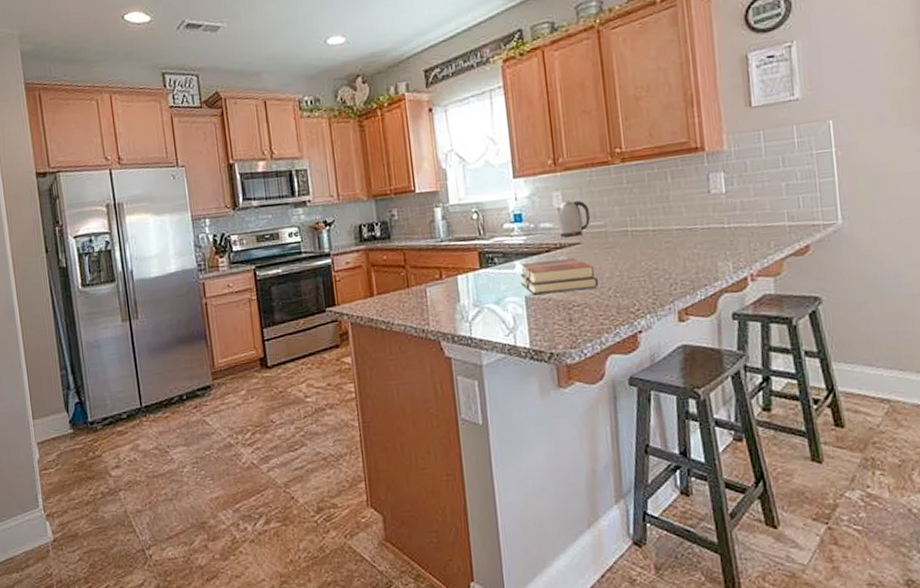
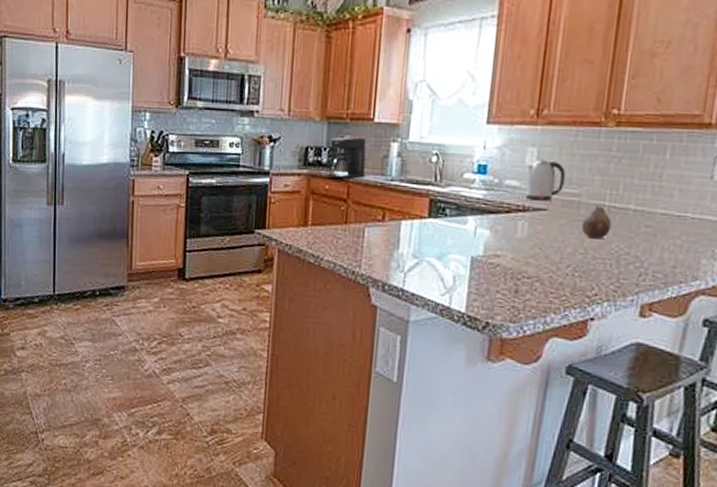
coffee maker: none [380,208,418,250] -> present [326,136,367,180]
books: present [520,258,599,294] -> none [469,220,558,262]
fruit: none [612,231,638,262] -> present [581,204,612,239]

